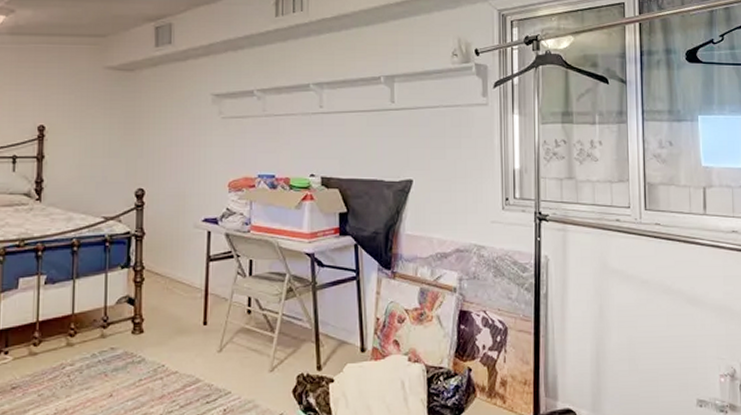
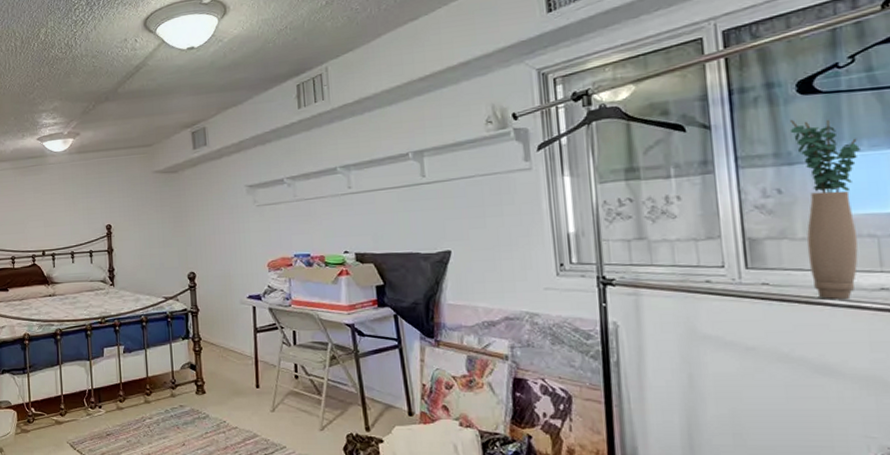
vase: none [680,82,724,240] -> present [789,119,860,300]

